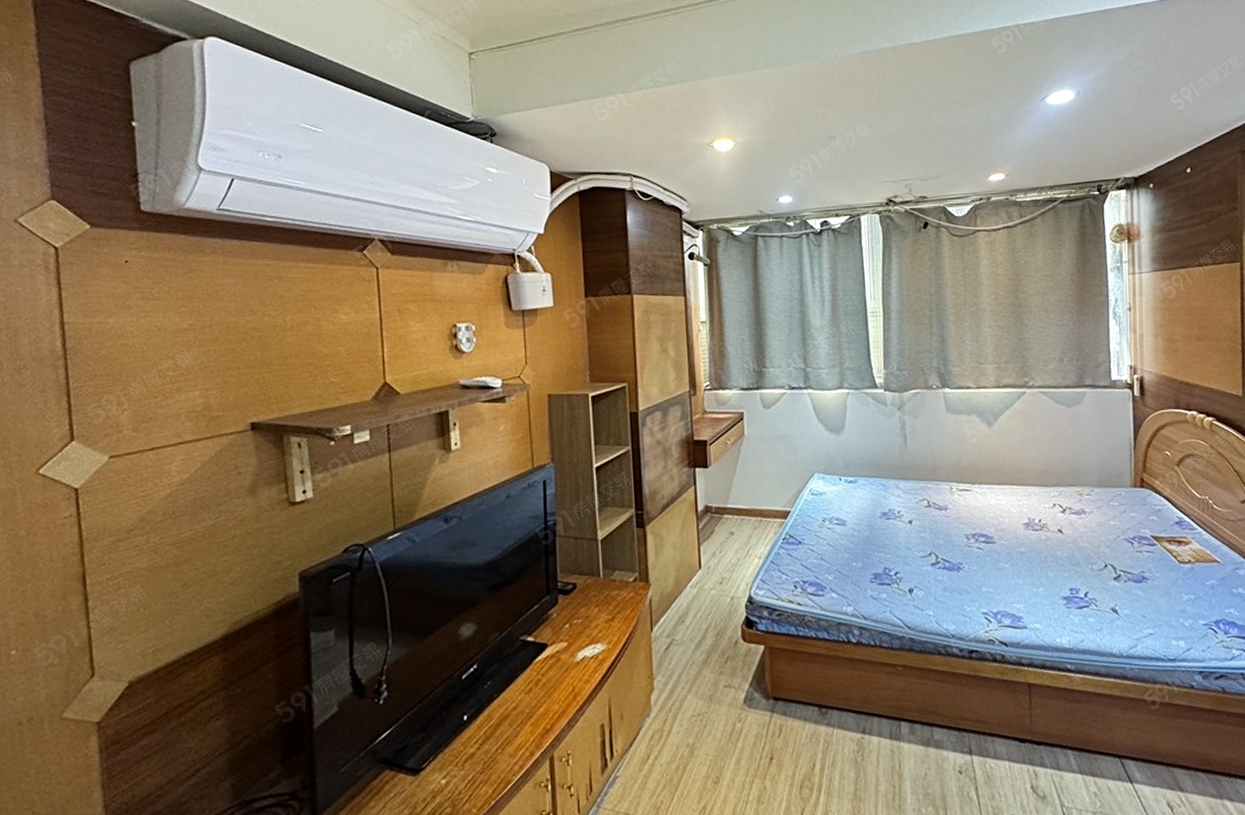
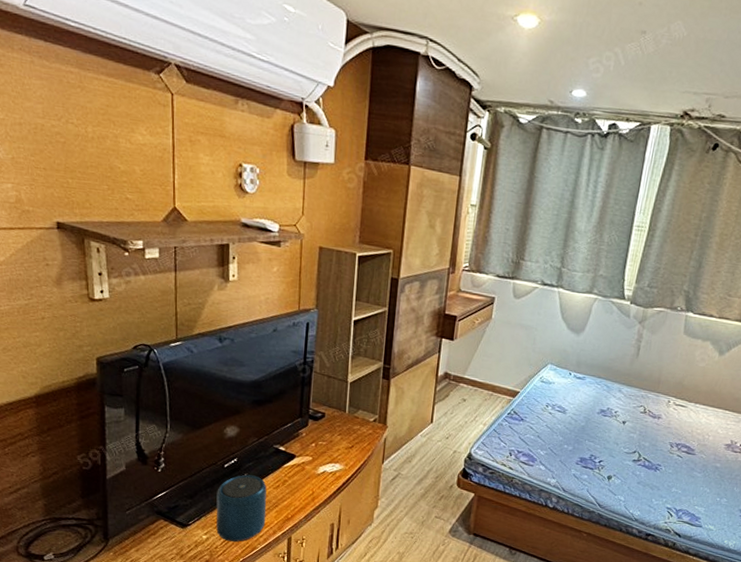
speaker: none [455,681,520,781] -> present [216,474,267,542]

